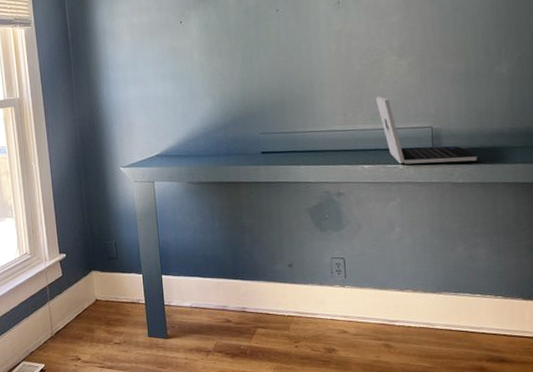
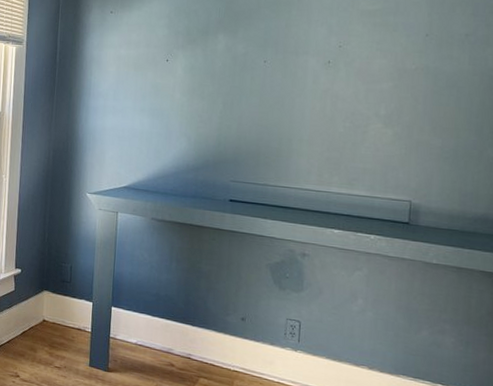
laptop: present [375,96,477,165] -> none [354,162,455,244]

